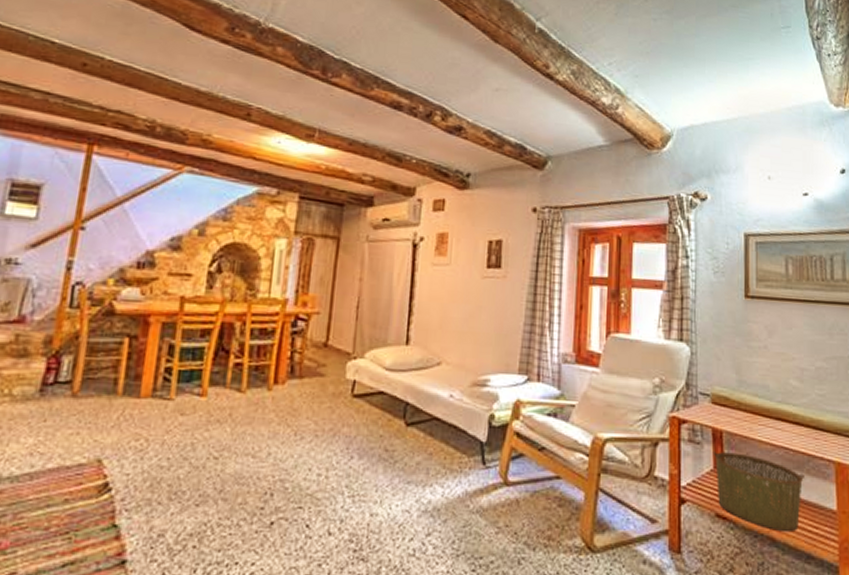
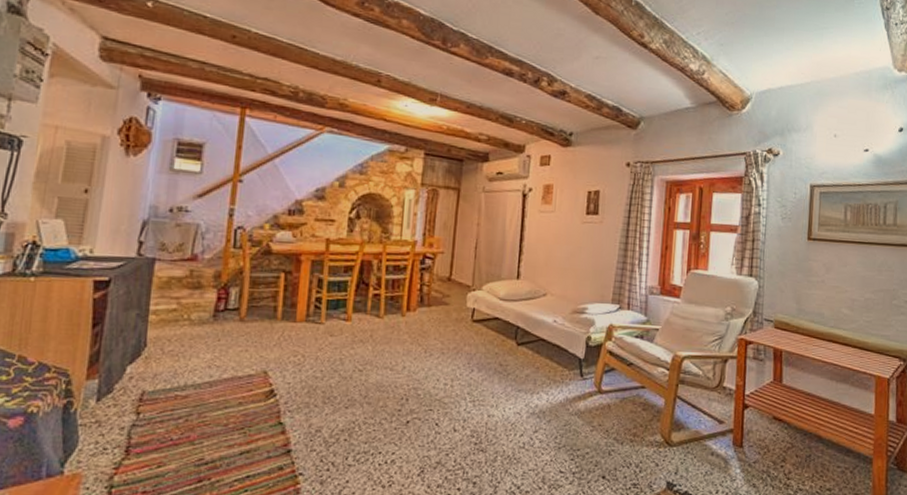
basket: present [712,452,806,531] -> none [773,367,850,431]

